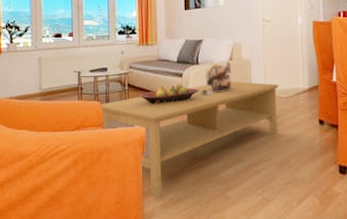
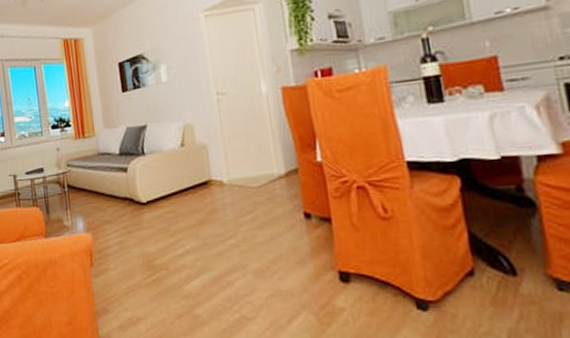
coffee table: present [99,81,279,198] -> none [38,170,251,317]
fruit bowl: present [139,84,199,104] -> none [81,180,149,207]
ruined building: present [198,61,231,95] -> none [148,148,187,191]

